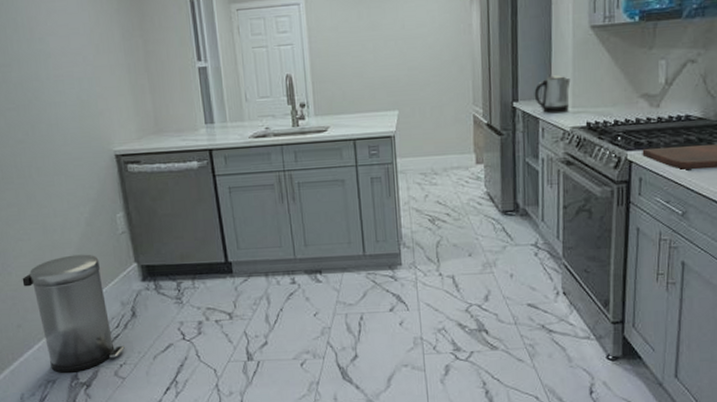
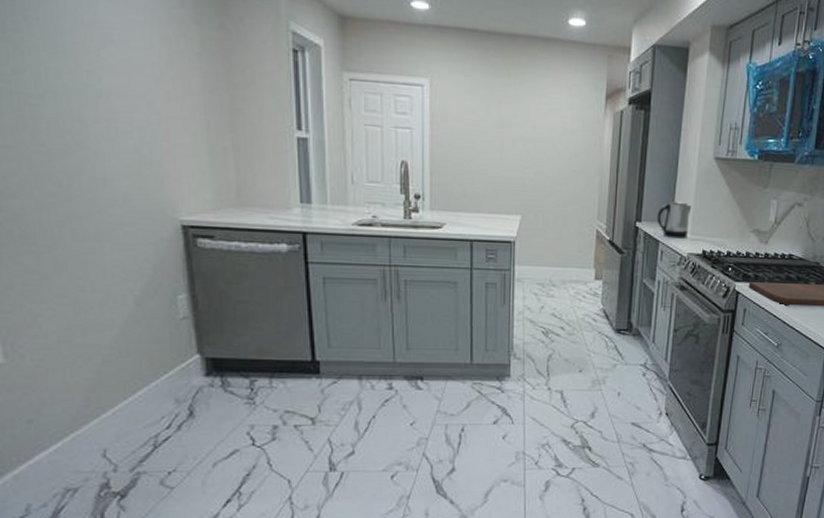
pedal bin: present [22,254,125,374] -> none [39,339,176,481]

